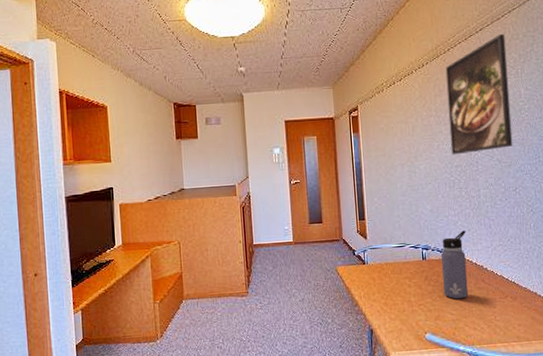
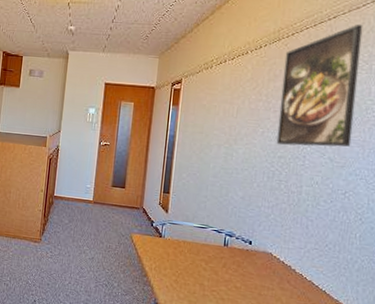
water bottle: present [441,230,469,299] -> none [242,225,279,296]

